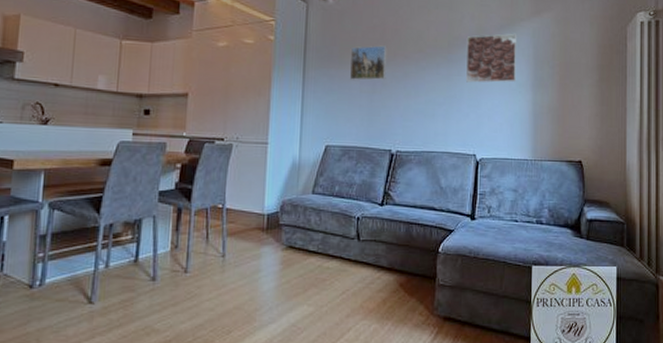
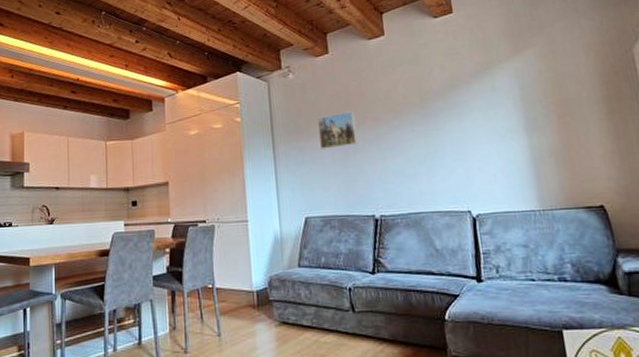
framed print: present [465,33,518,83] -> none [439,77,505,136]

